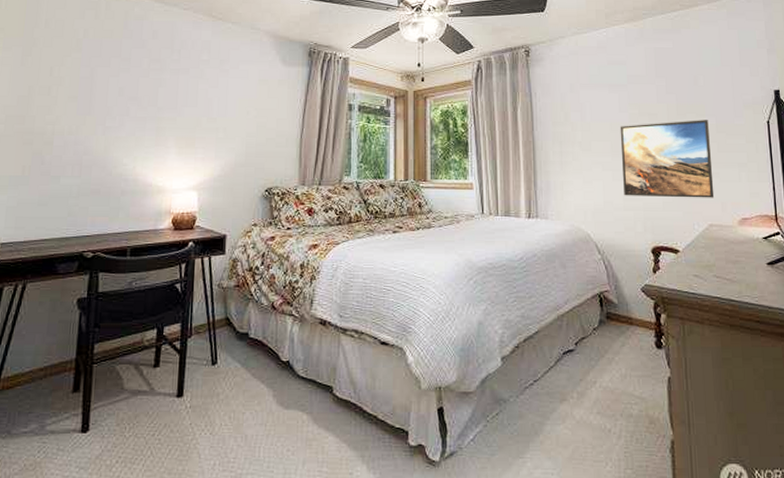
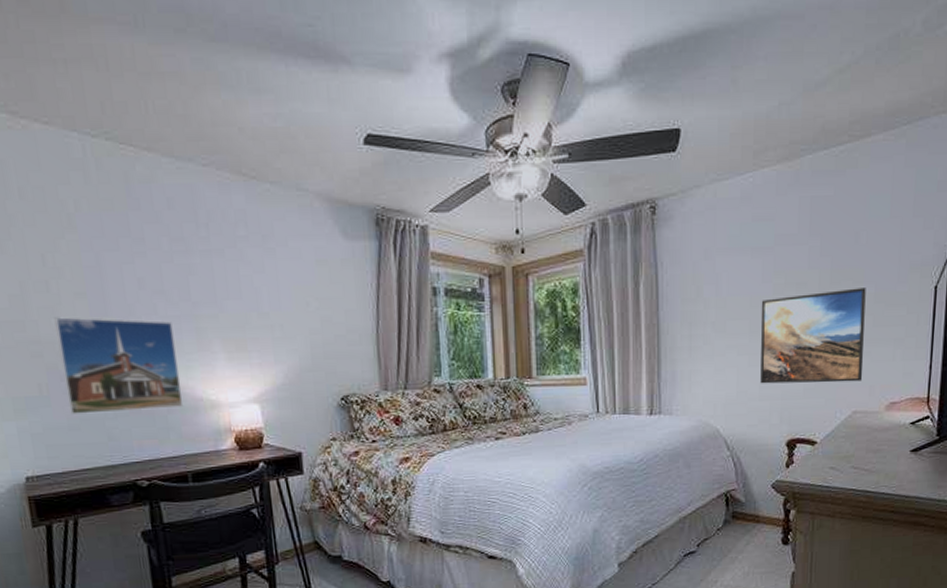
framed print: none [42,114,139,192] -> present [54,317,184,414]

